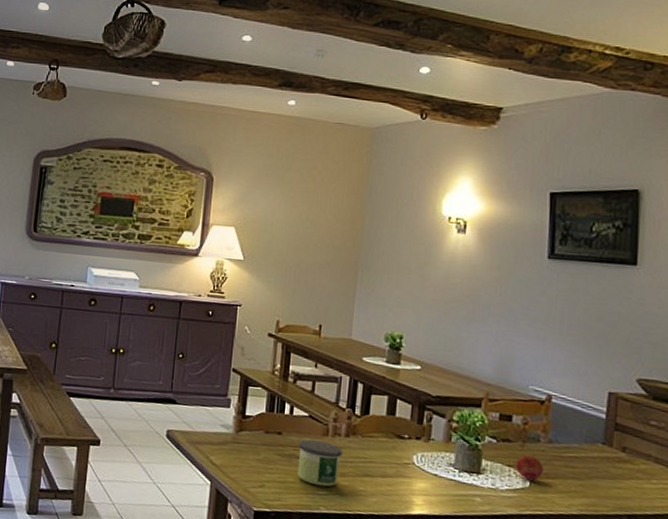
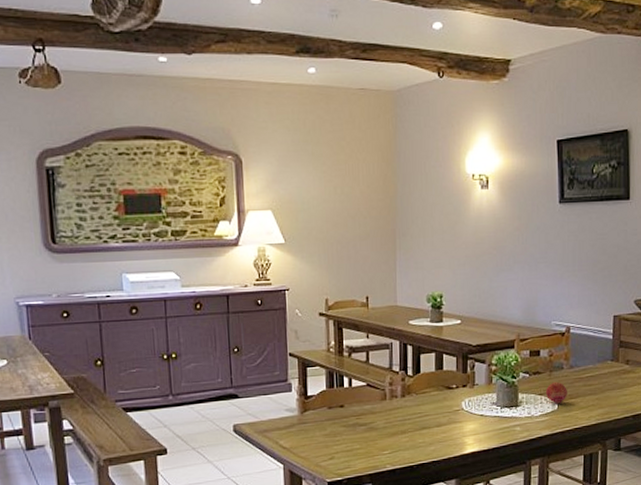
candle: present [297,439,344,487] -> none [360,405,401,447]

